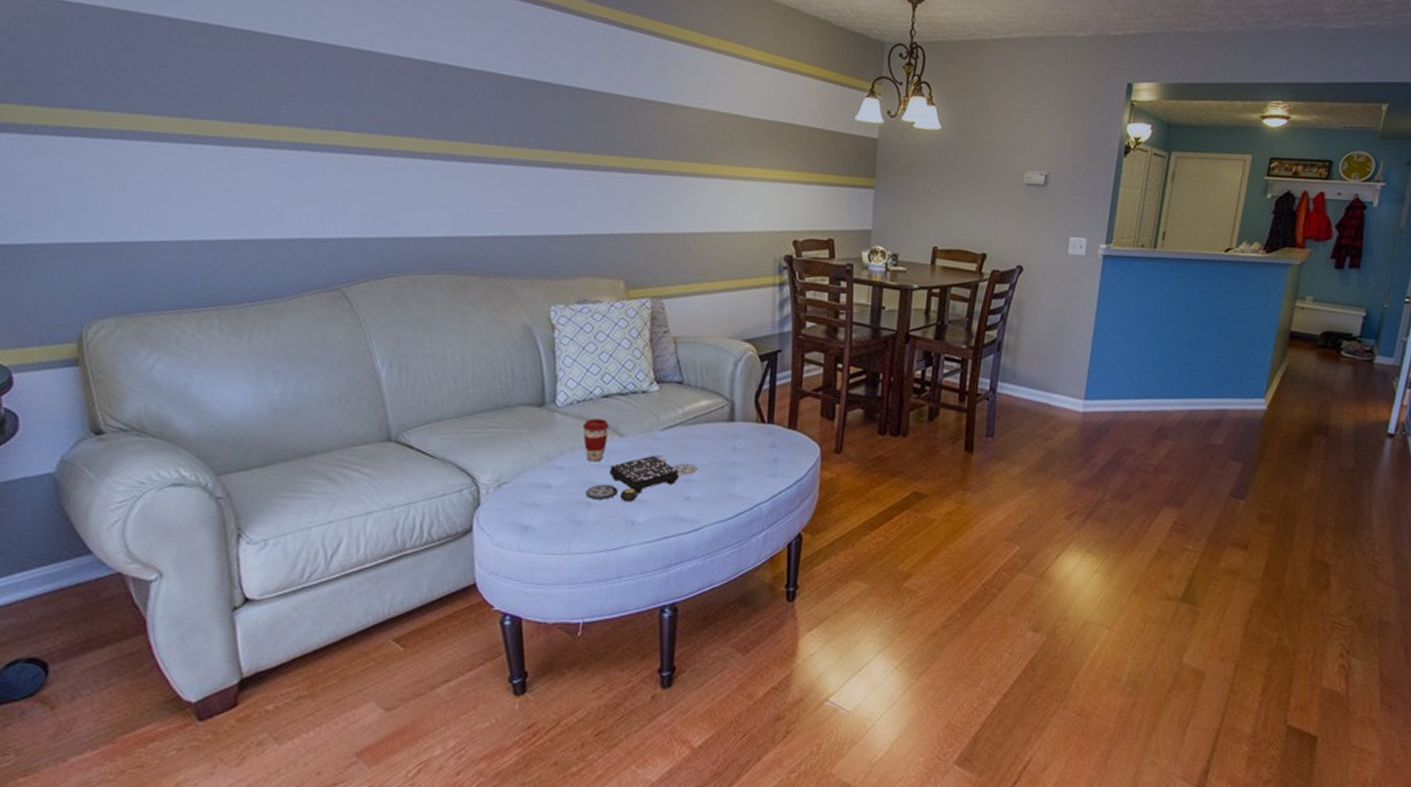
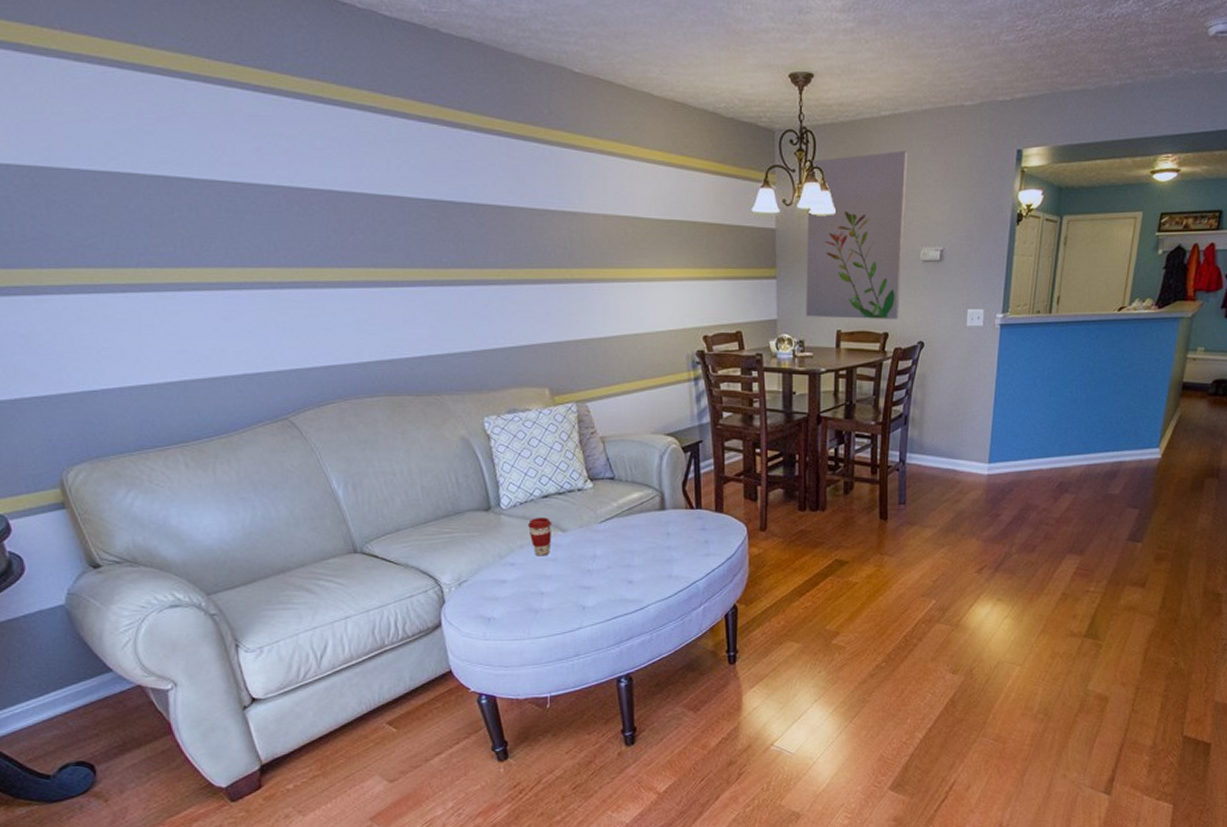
board game: present [586,455,699,502] -> none [538,545,638,590]
wall art: none [902,73,1018,241] -> present [806,151,908,319]

